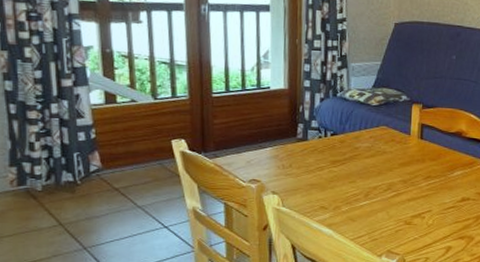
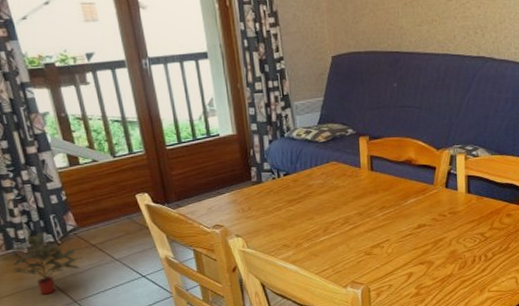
potted plant: none [21,170,102,238] -> present [11,232,83,295]

